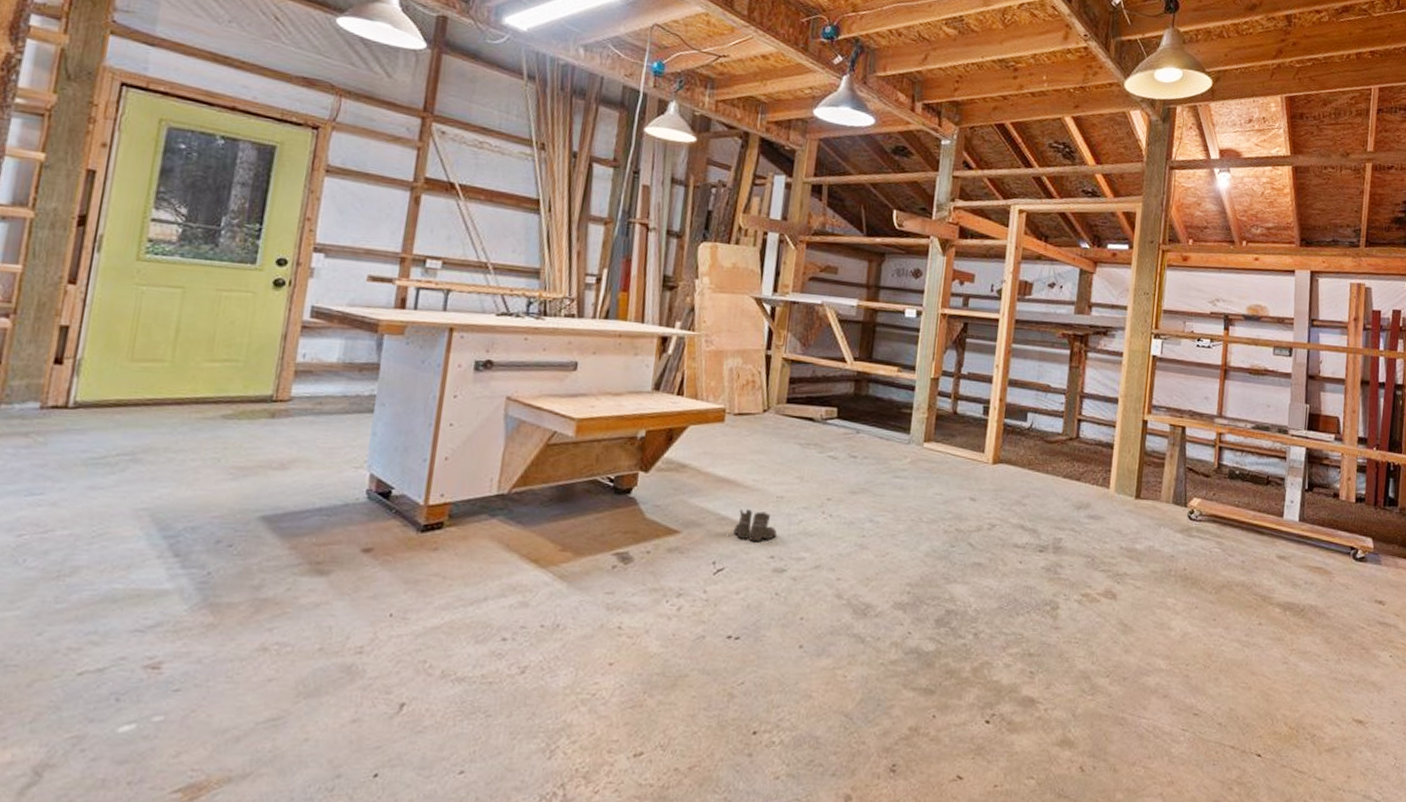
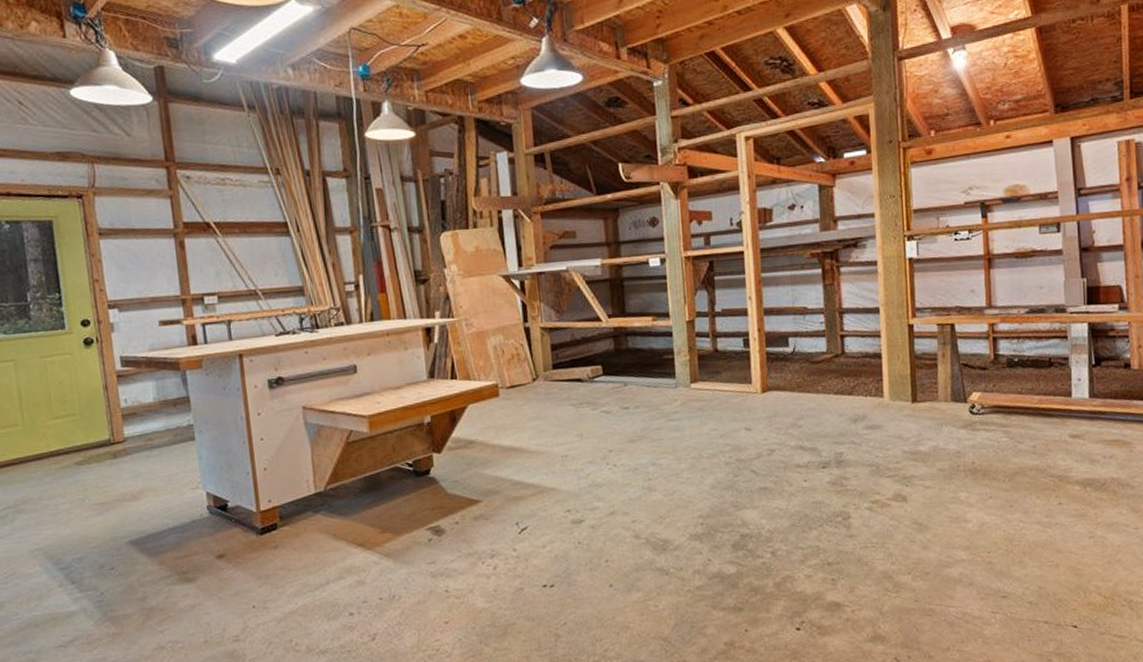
boots: present [734,509,777,542] -> none [529,471,568,500]

